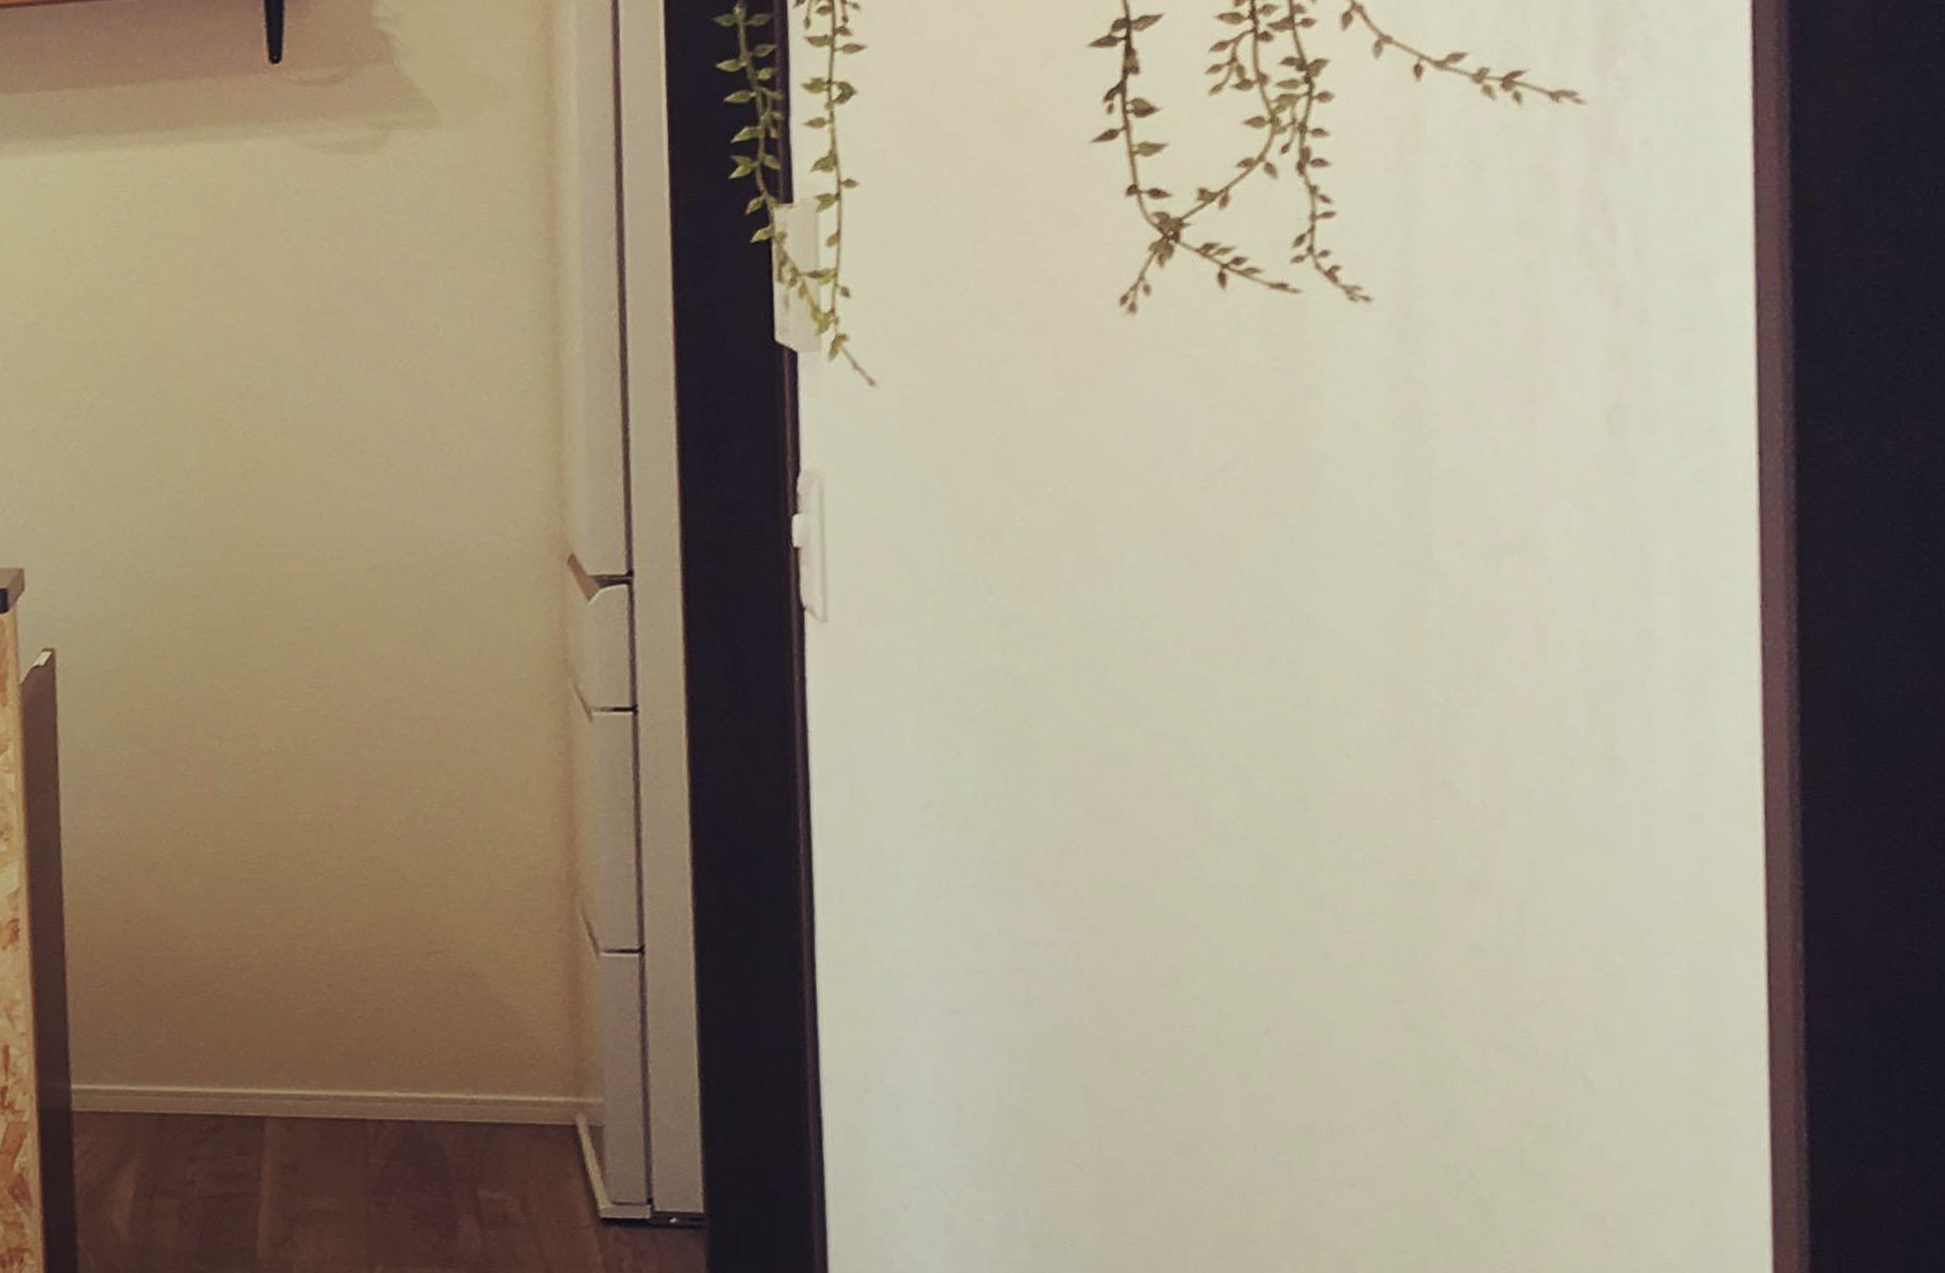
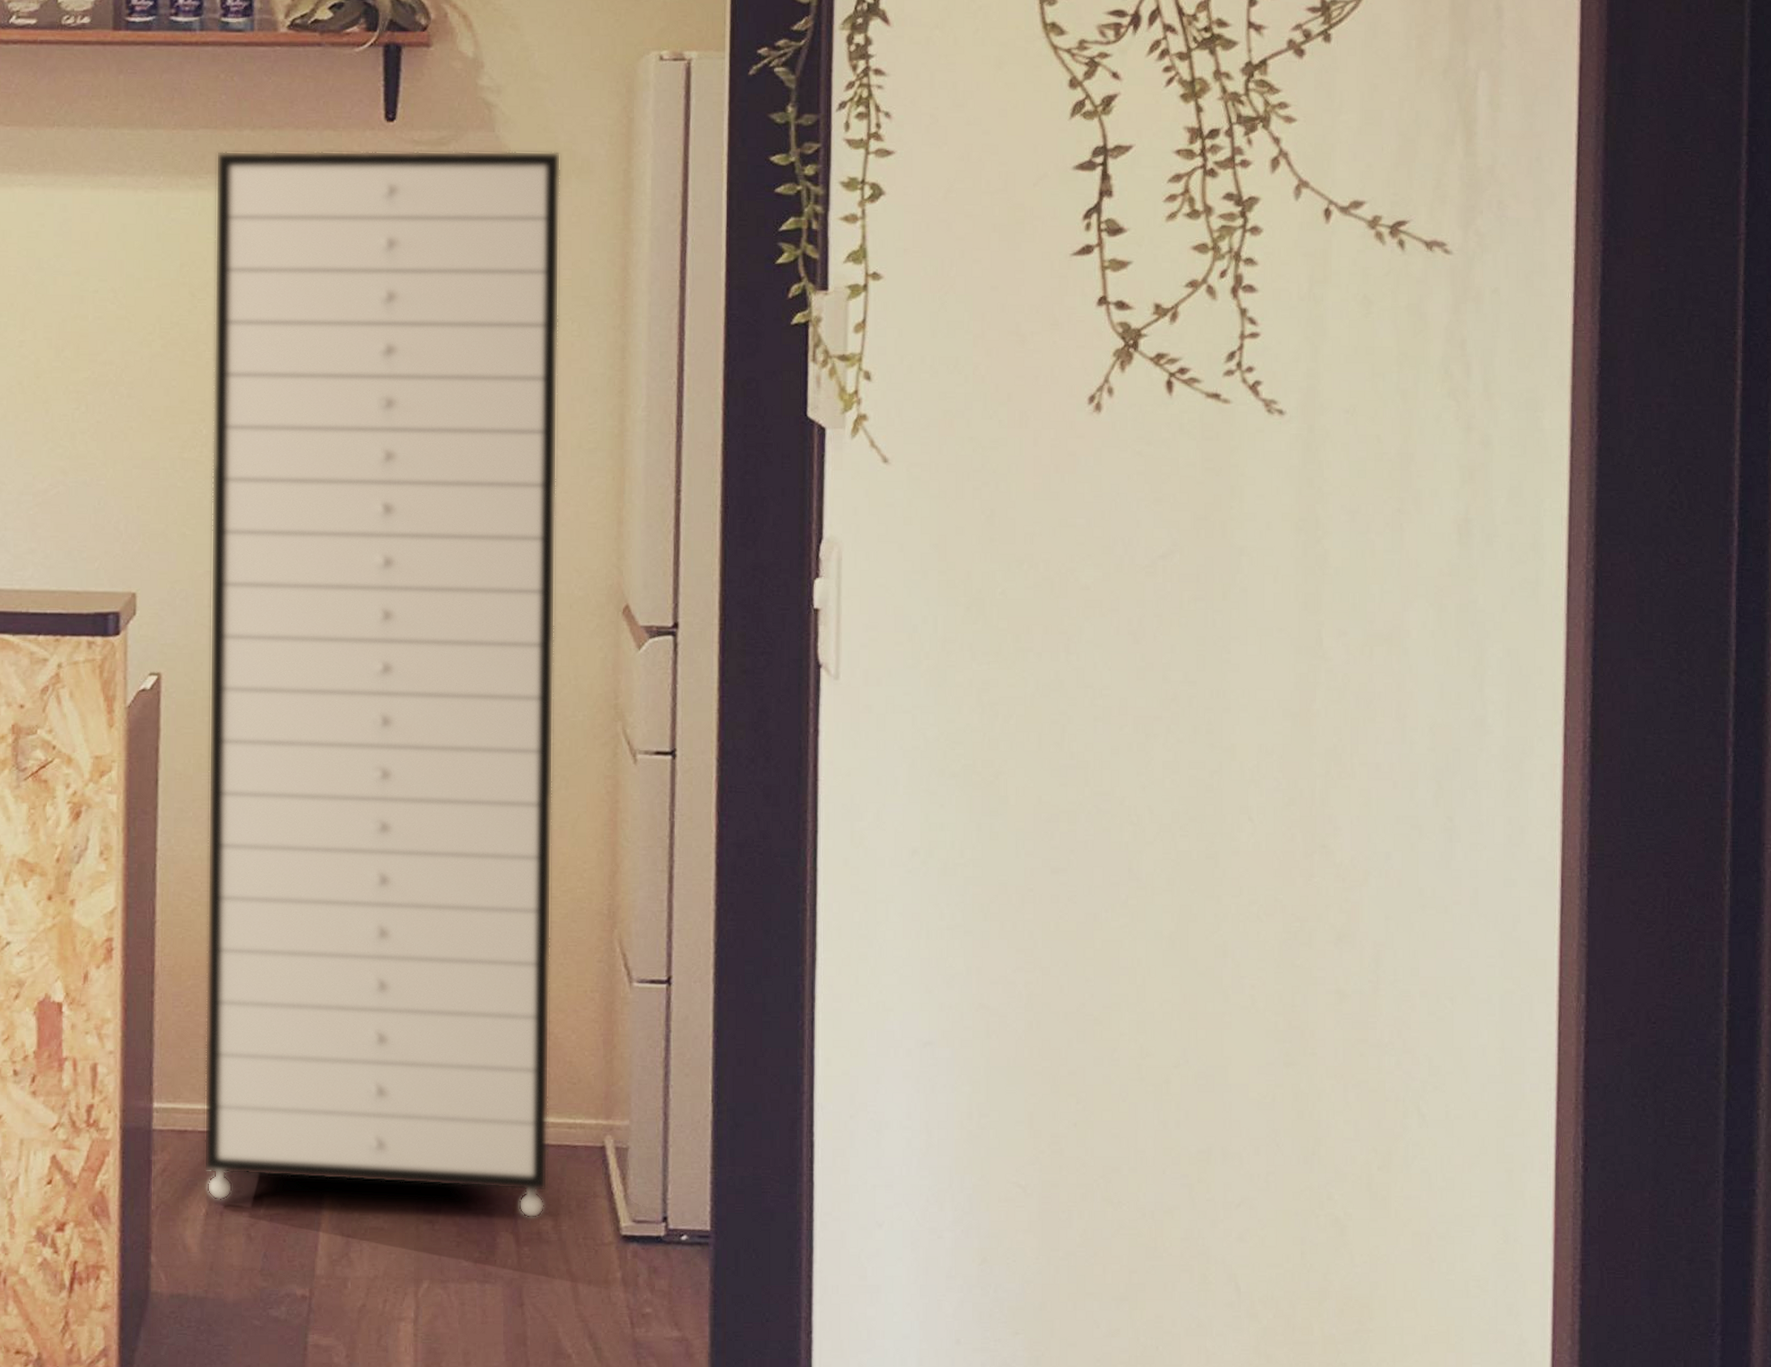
storage cabinet: none [84,79,513,1200] -> present [203,150,561,1218]

